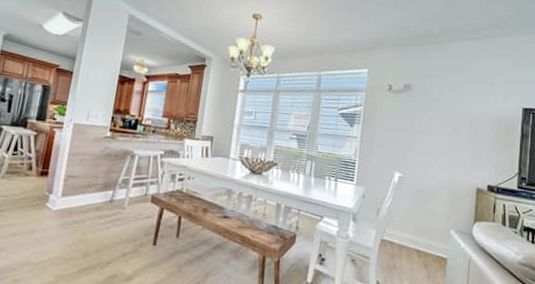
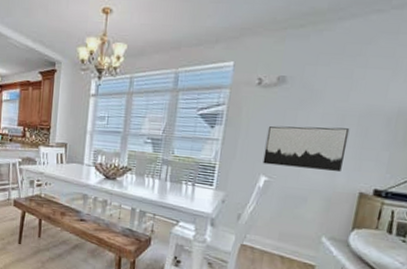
wall art: none [396,127,464,170] -> present [262,126,350,173]

